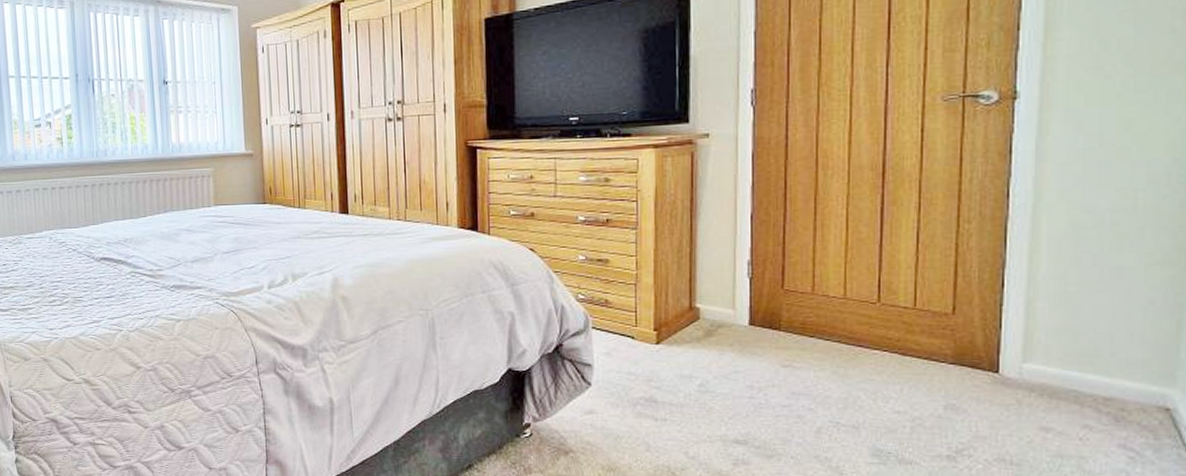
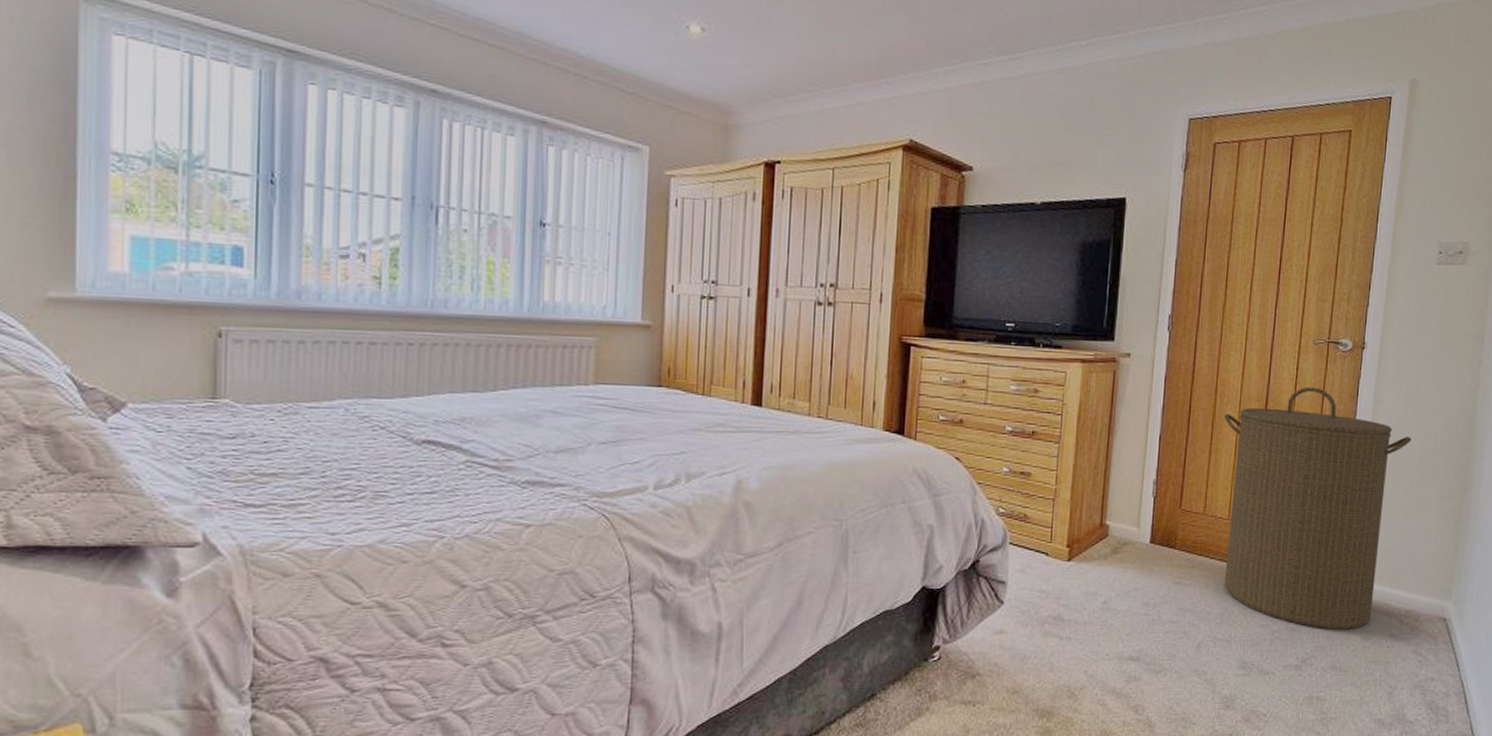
laundry hamper: none [829,148,1098,419] -> present [1223,386,1412,630]

